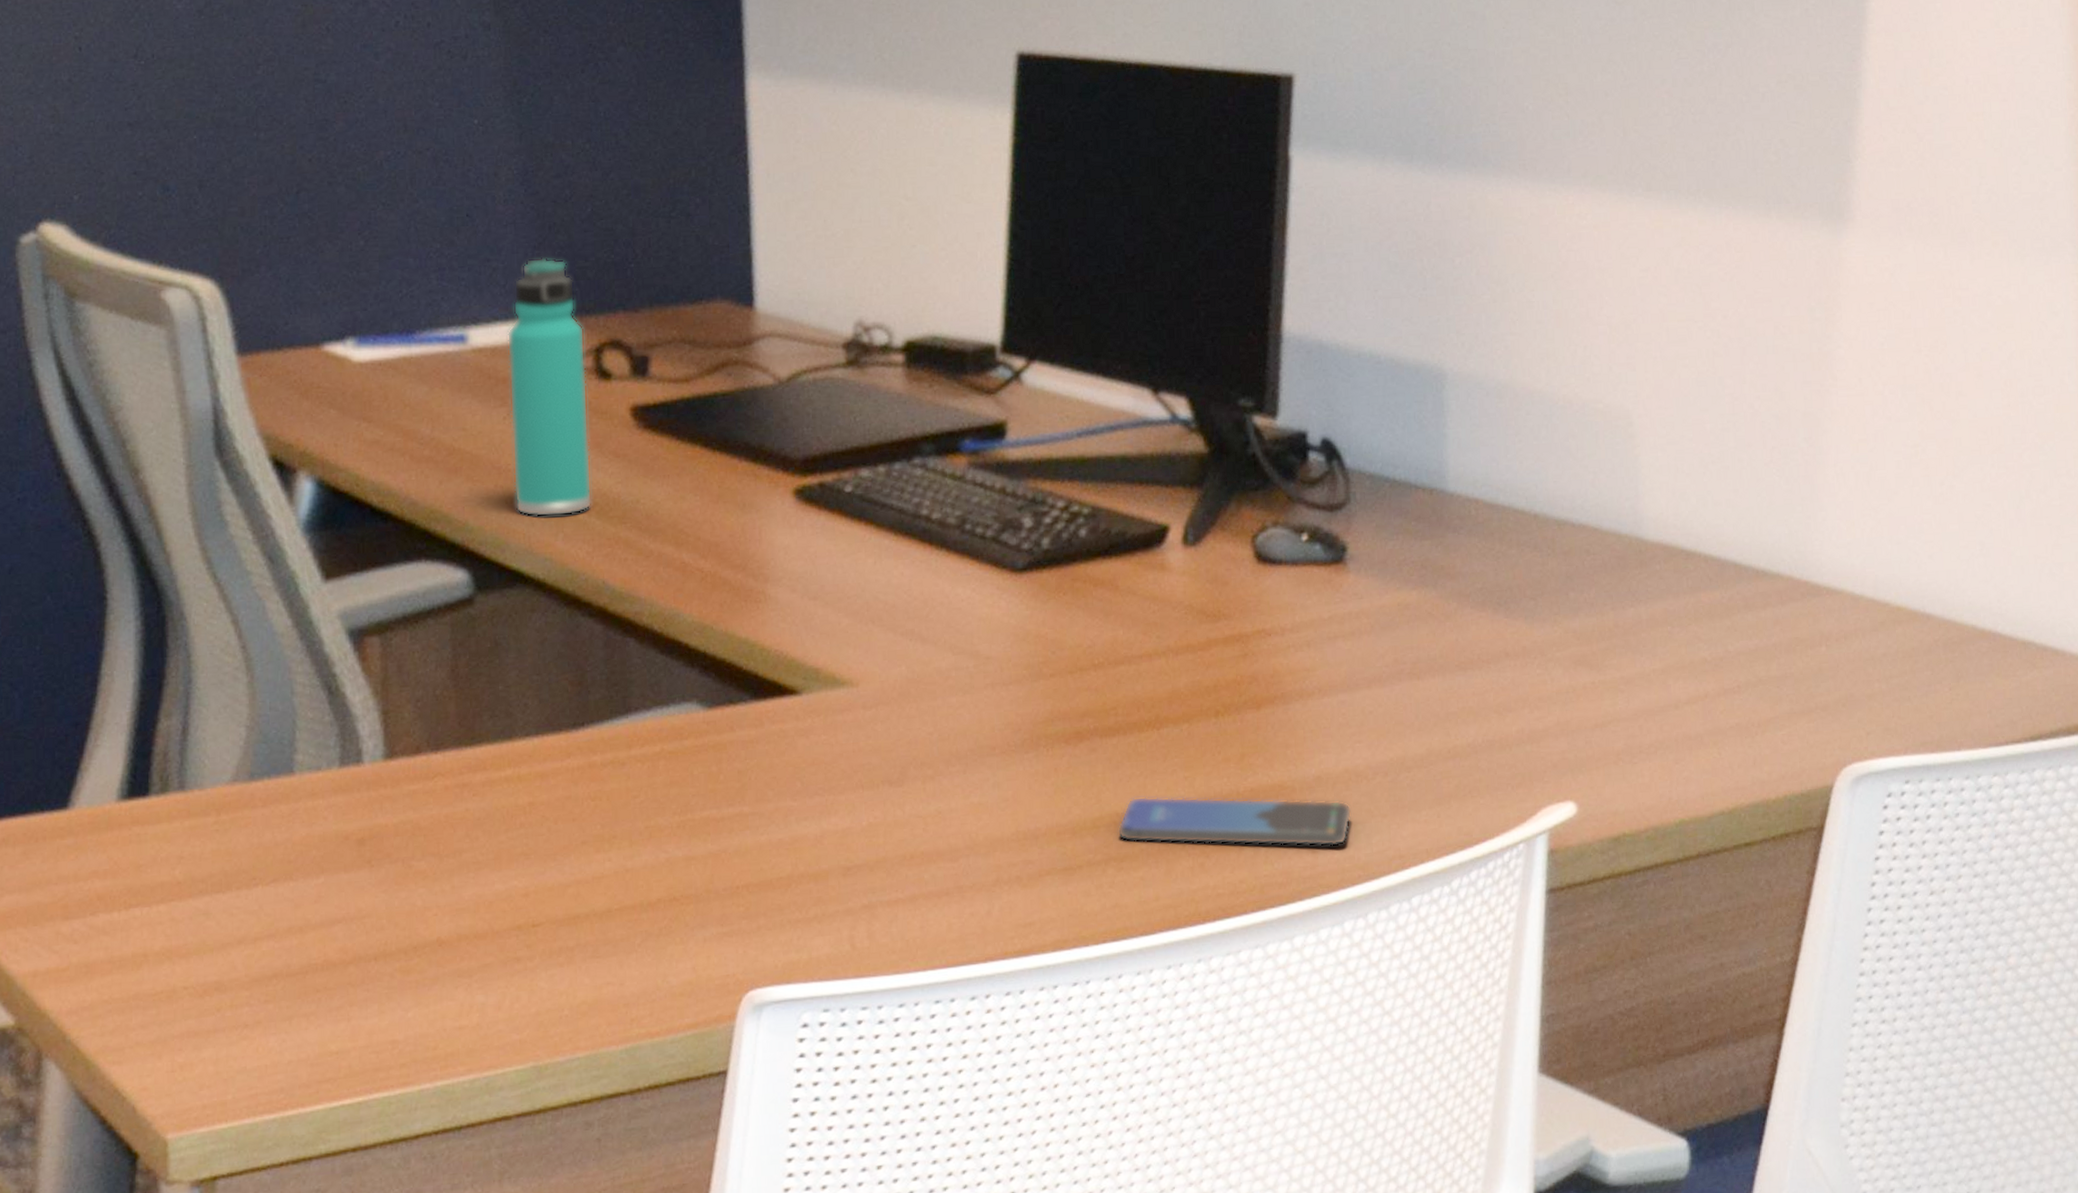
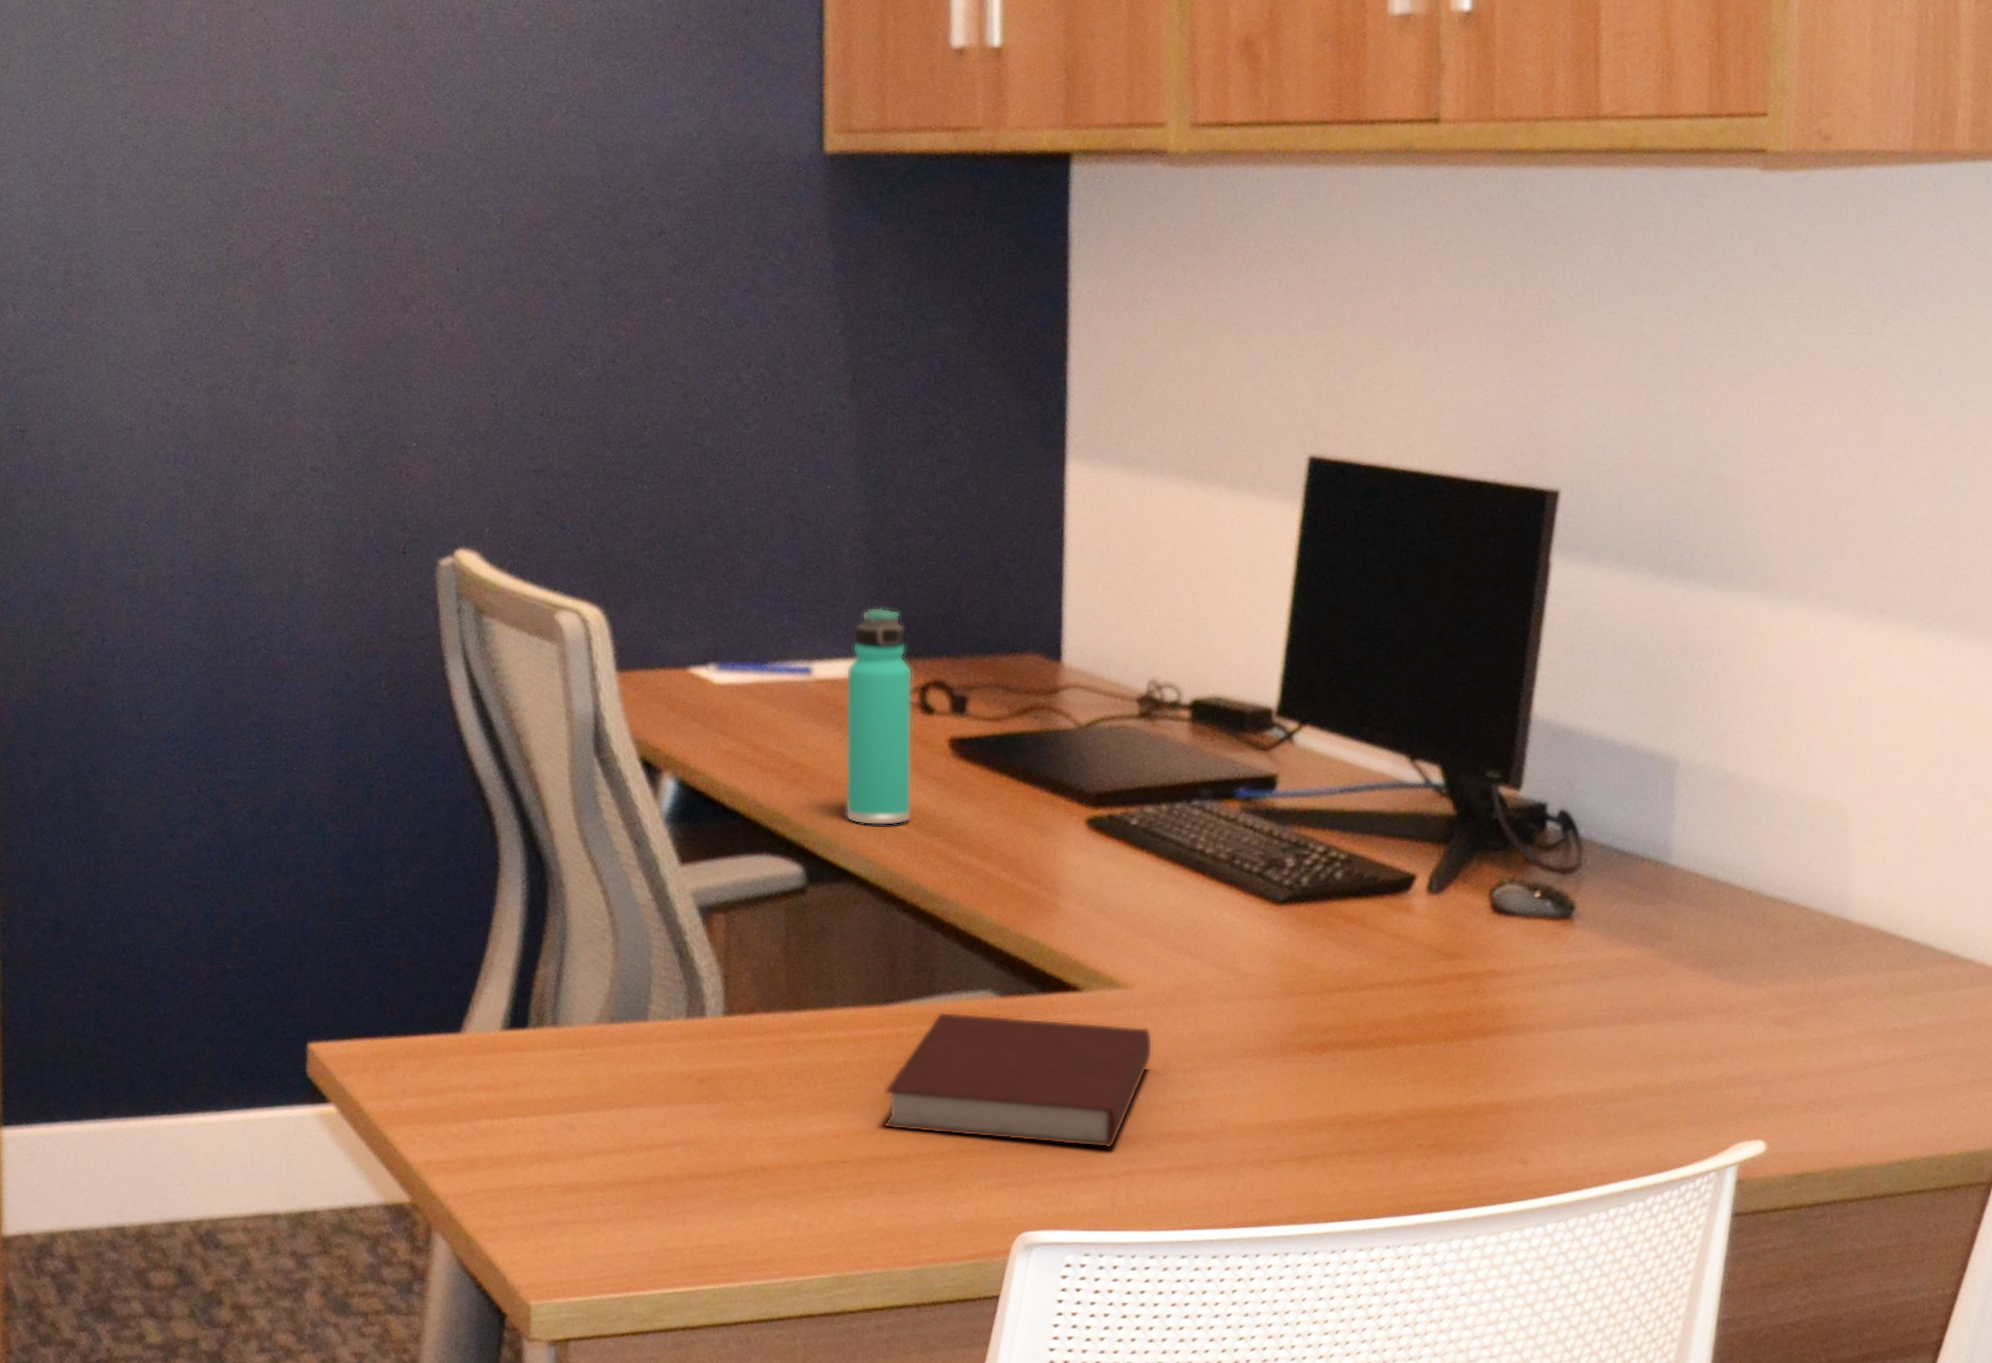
notebook: none [578,730,887,881] -> present [884,1012,1153,1149]
smartphone: present [1117,796,1352,847] -> none [1350,1102,1561,1160]

